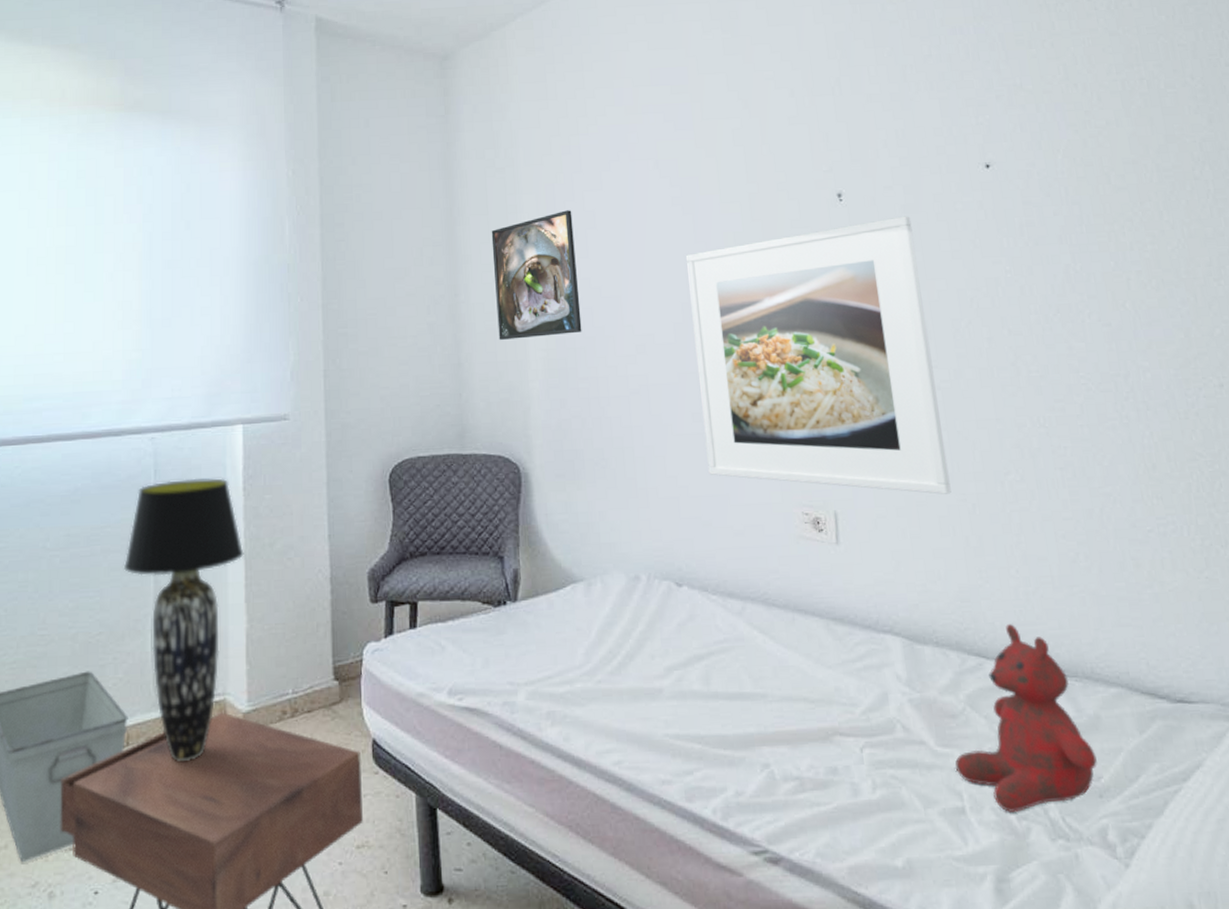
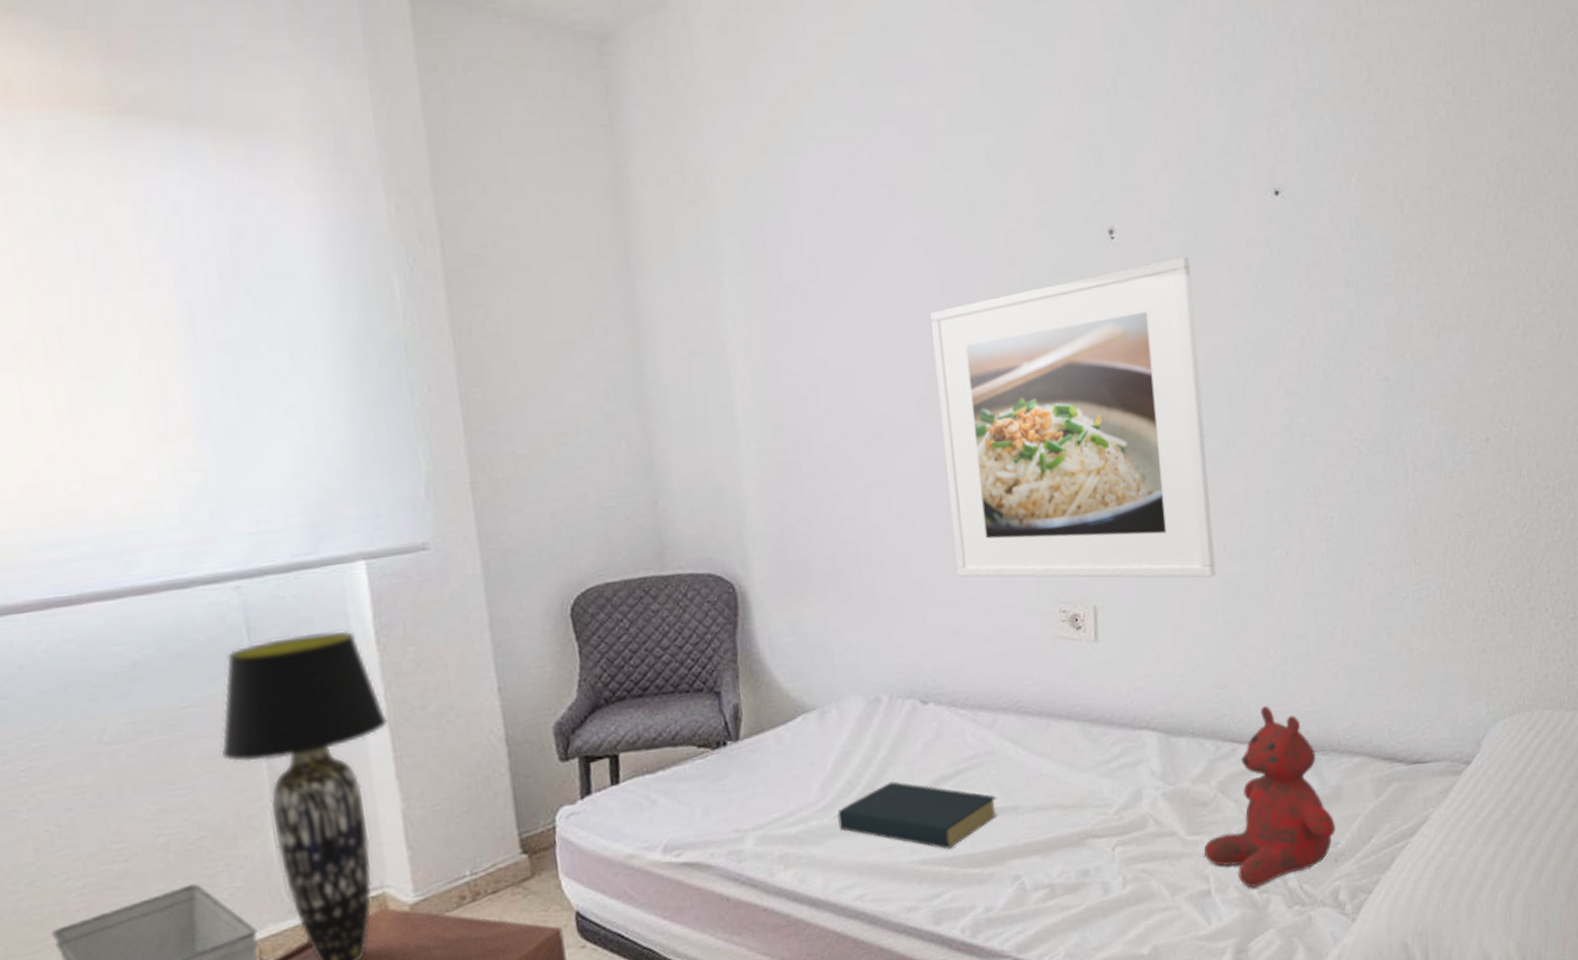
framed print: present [491,210,582,340] -> none [683,257,806,430]
hardback book: none [599,655,747,728] -> present [837,781,997,850]

